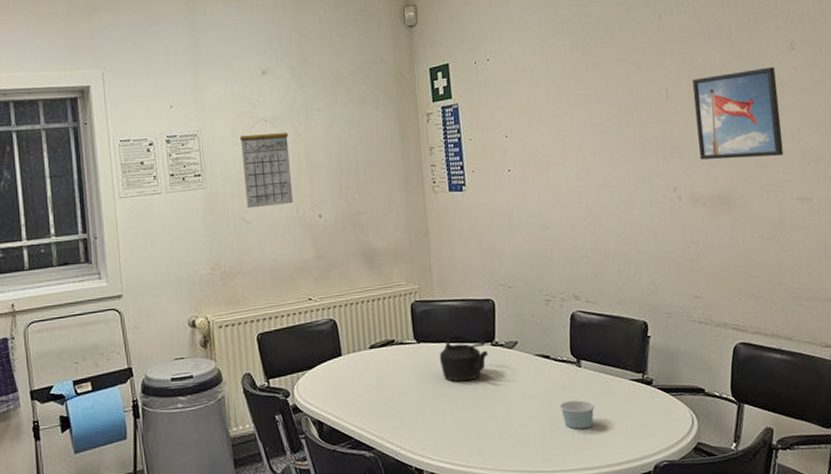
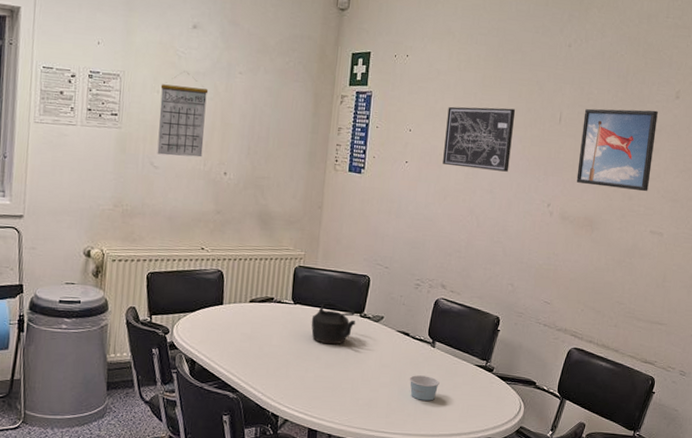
wall art: none [542,94,623,166] -> present [443,106,516,172]

